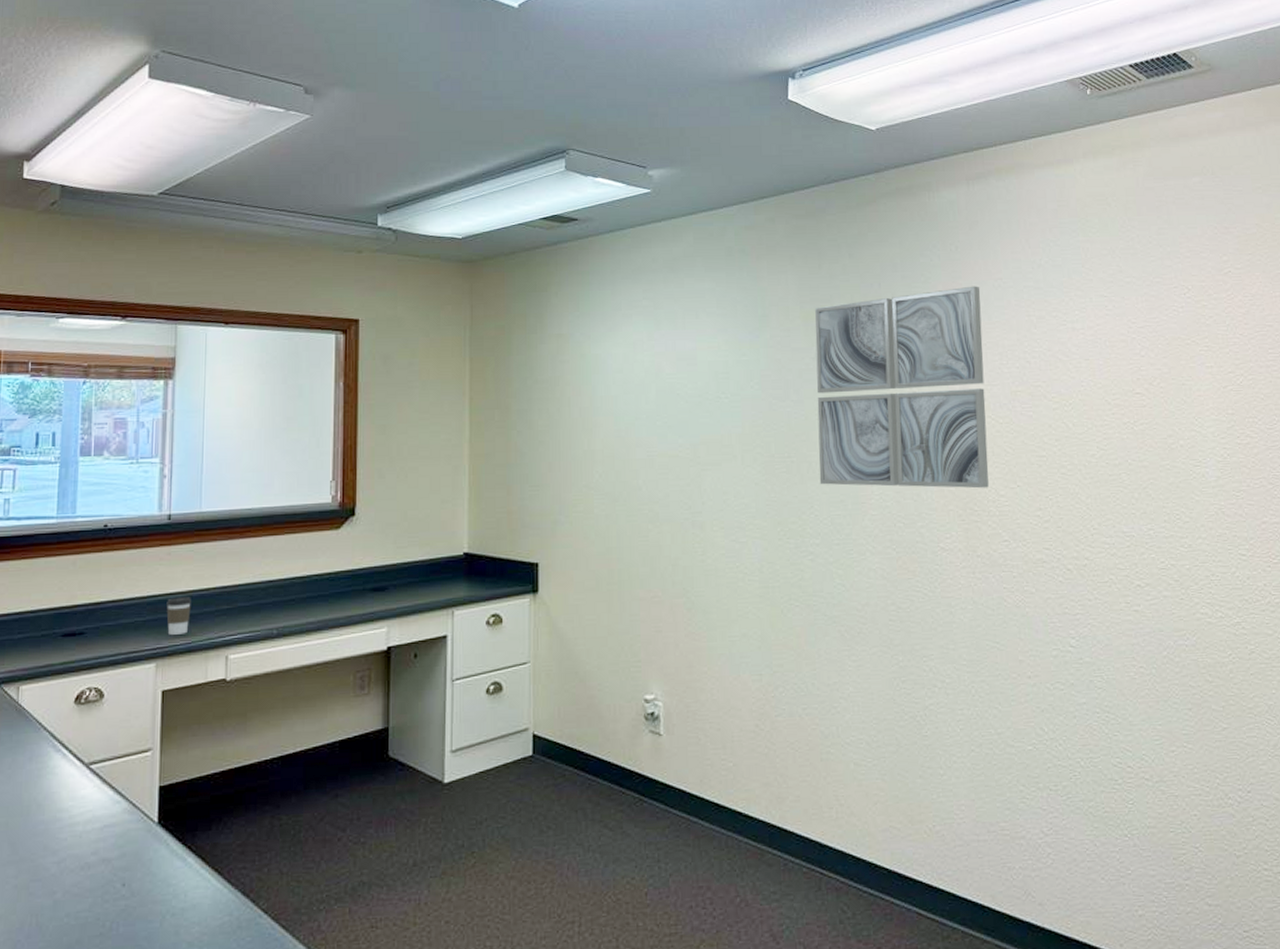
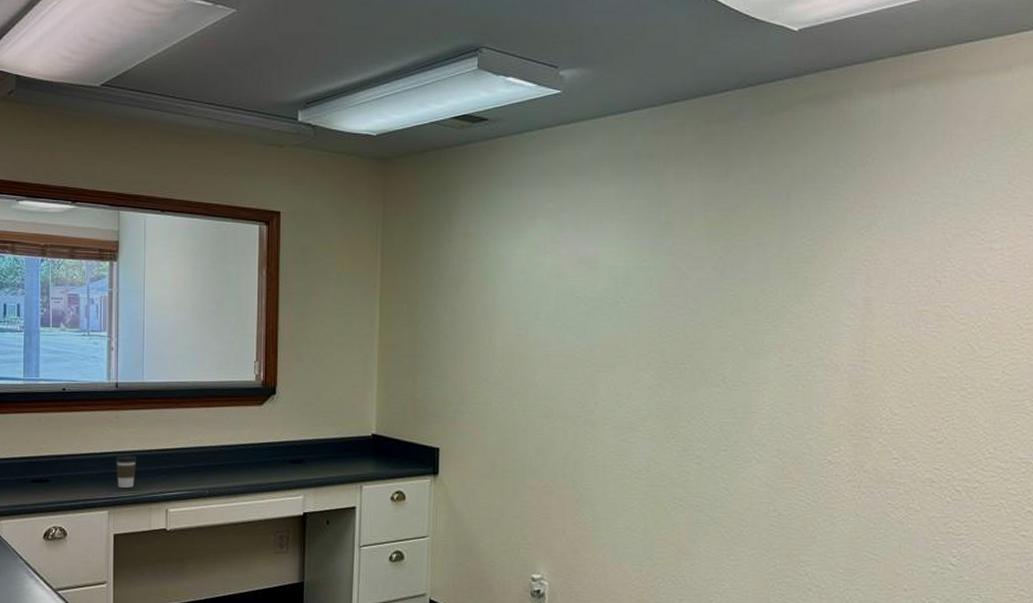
wall art: present [814,286,989,489] -> none [711,200,895,406]

